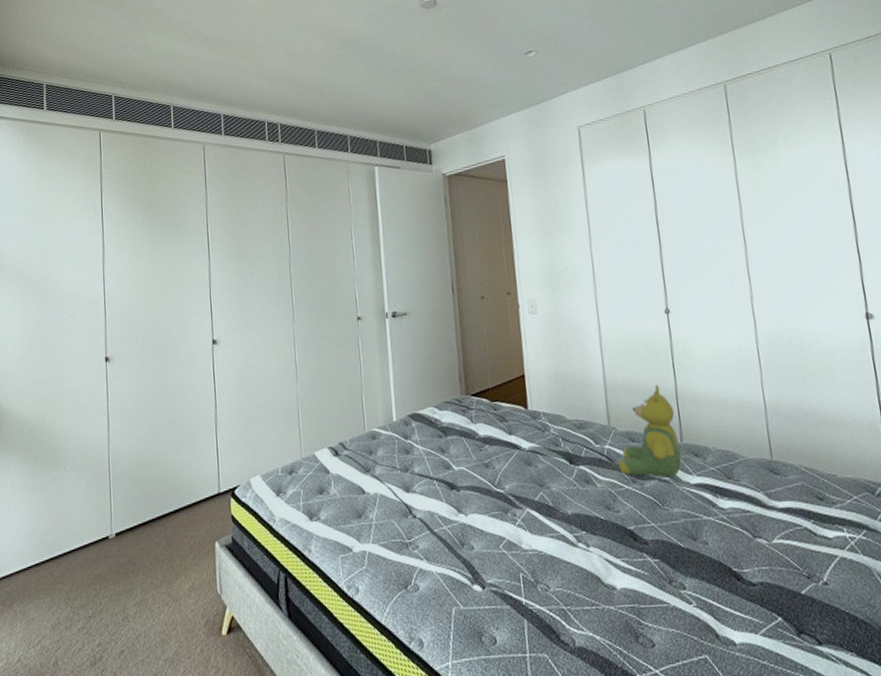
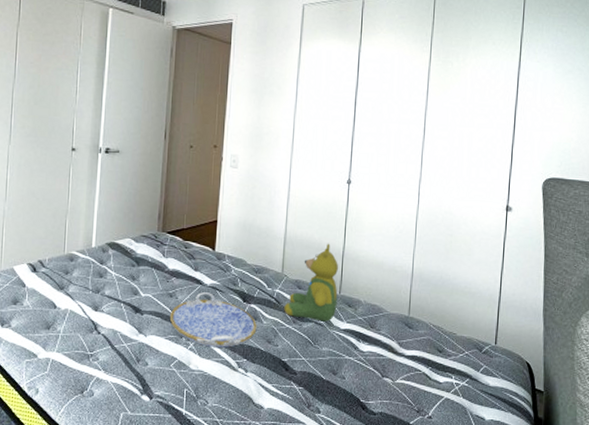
serving tray: none [489,457,592,521] -> present [169,292,257,348]

